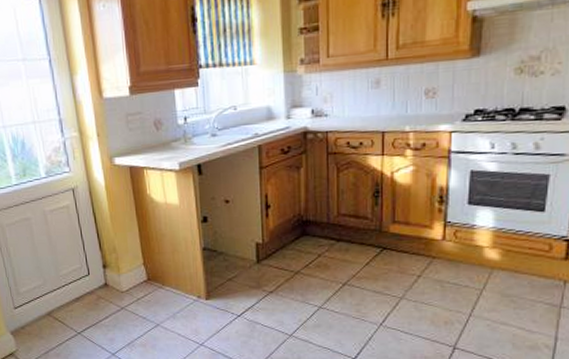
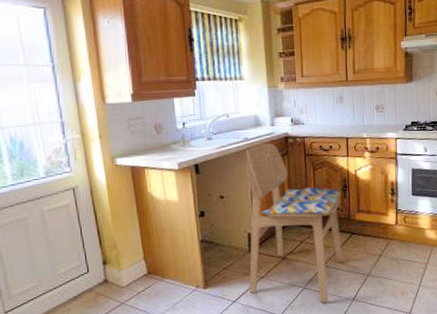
dining chair: none [254,138,372,326] -> present [245,142,344,303]

